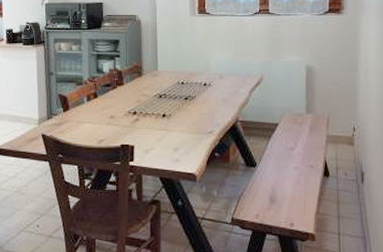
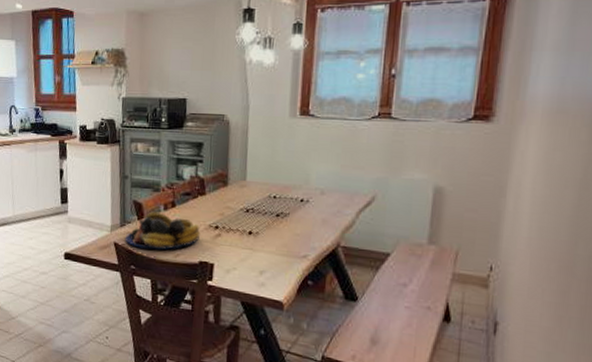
fruit bowl: none [52,103,121,138] -> present [125,211,201,250]

